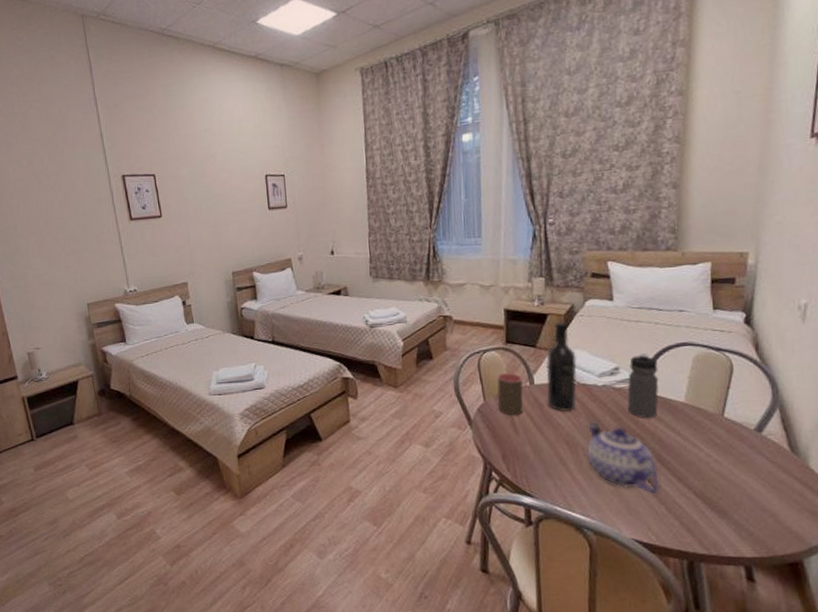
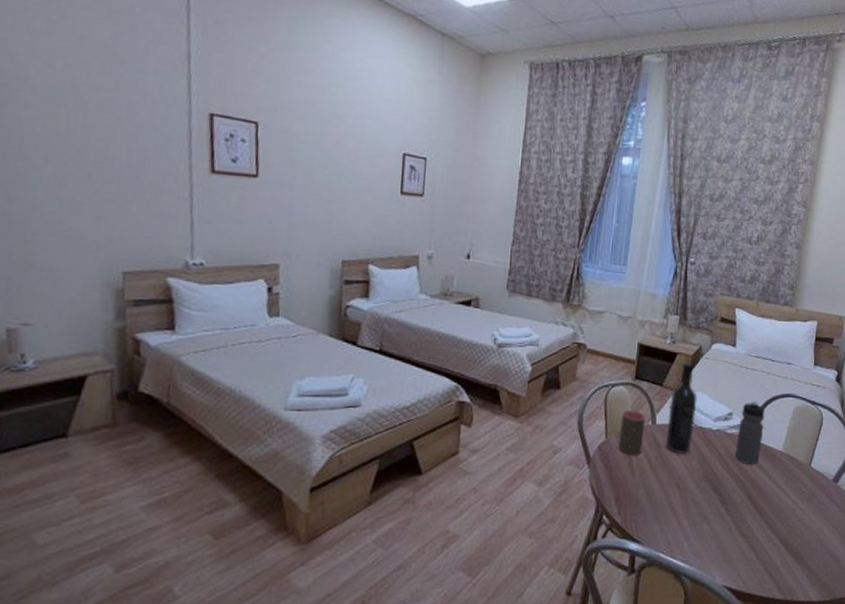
teapot: present [586,421,661,494] -> none [693,466,753,540]

